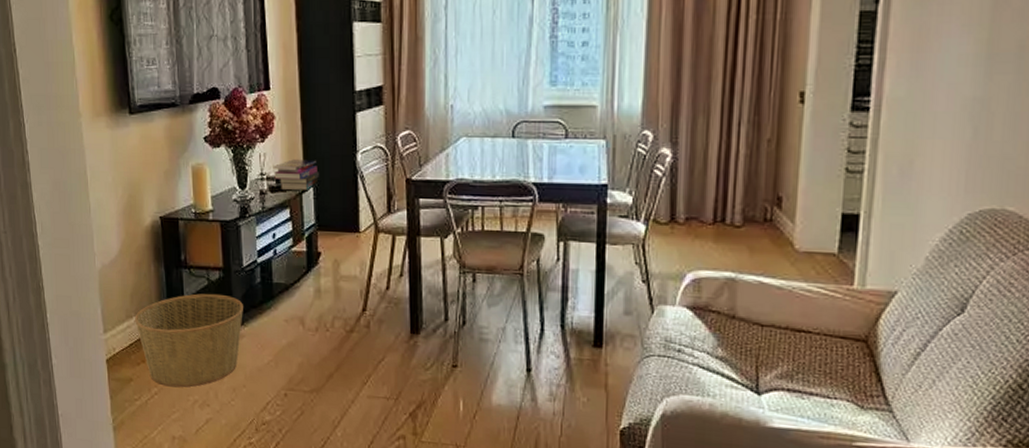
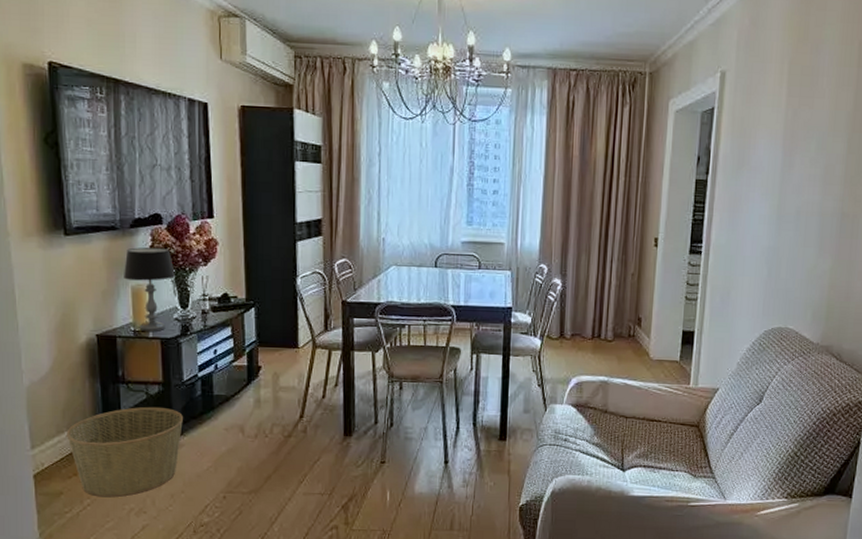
table lamp: none [183,123,234,215] -> present [123,247,176,333]
books: present [273,159,319,191] -> none [215,282,260,311]

